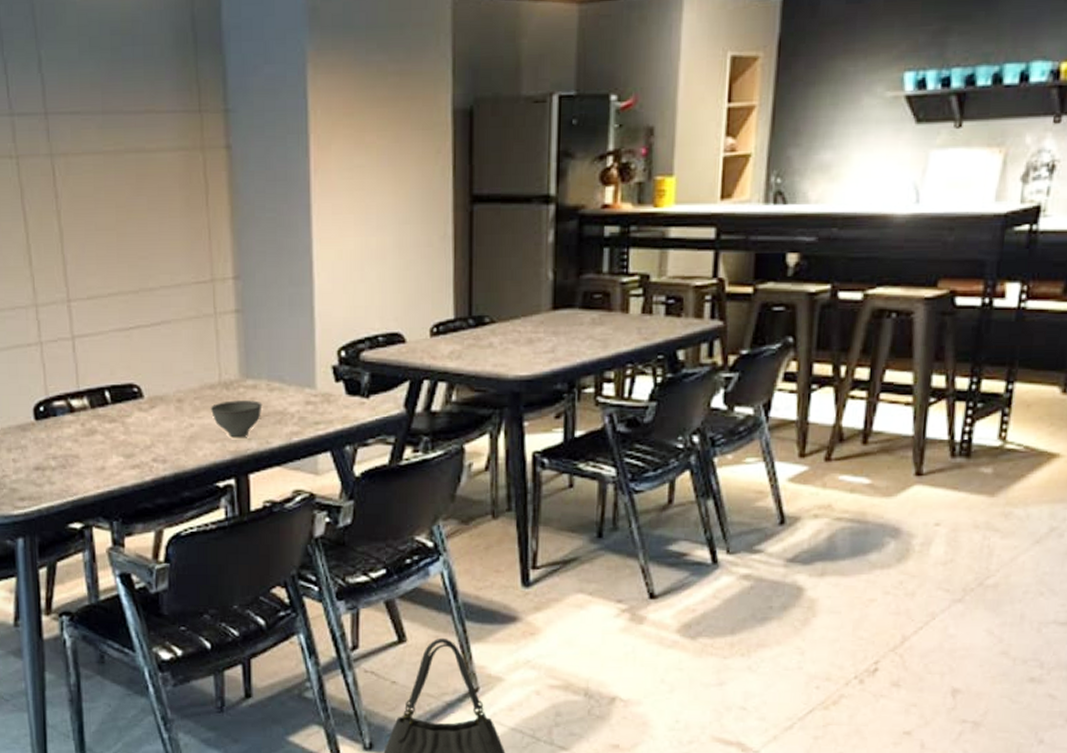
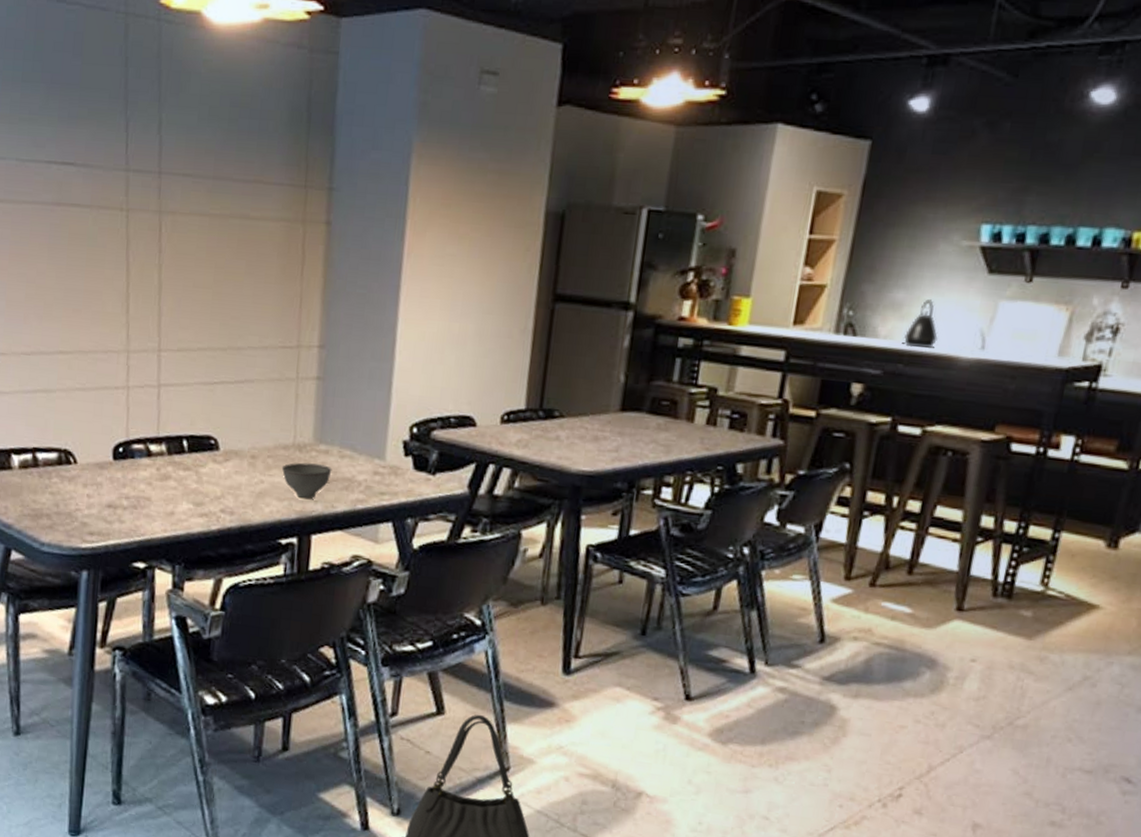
kettle: none [836,157,870,210] -> present [904,299,938,349]

